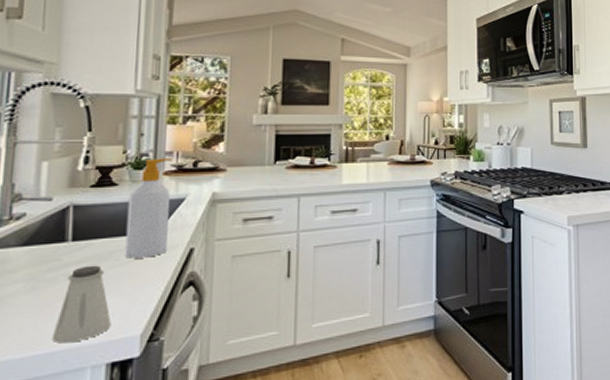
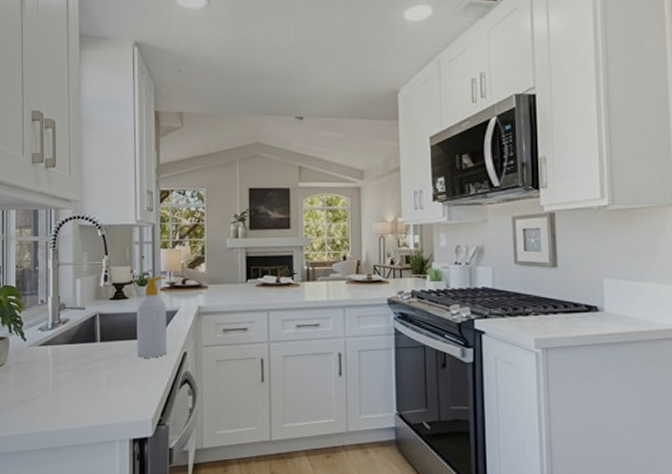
saltshaker: present [52,265,111,343] -> none [92,361,131,420]

